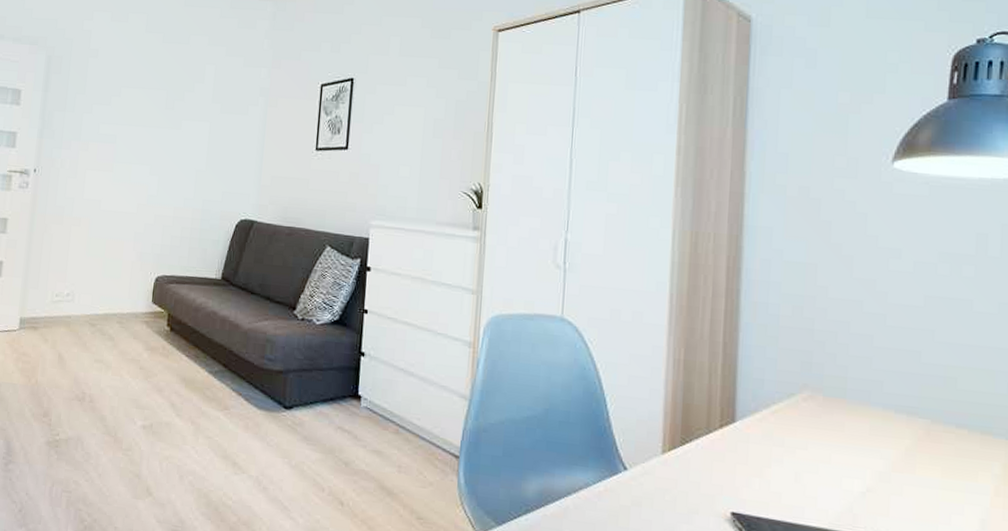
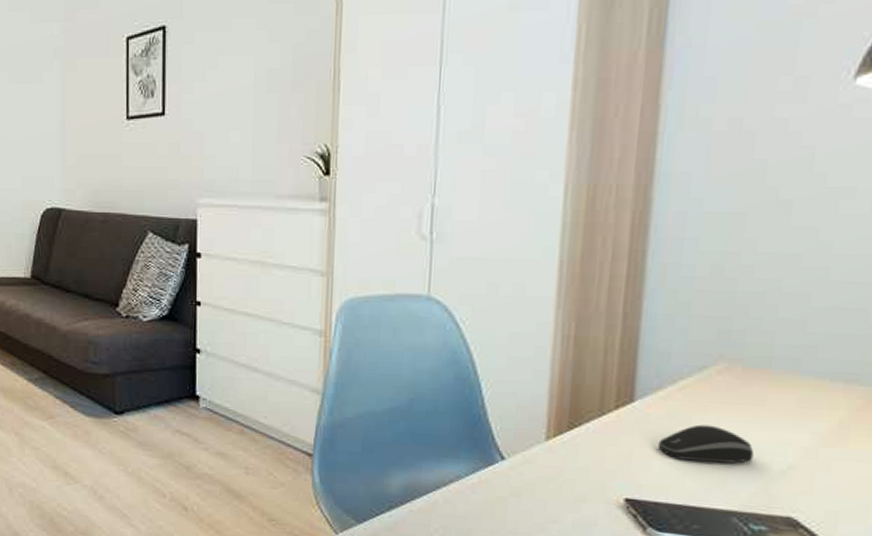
computer mouse: none [757,446,838,484] -> present [657,424,755,464]

